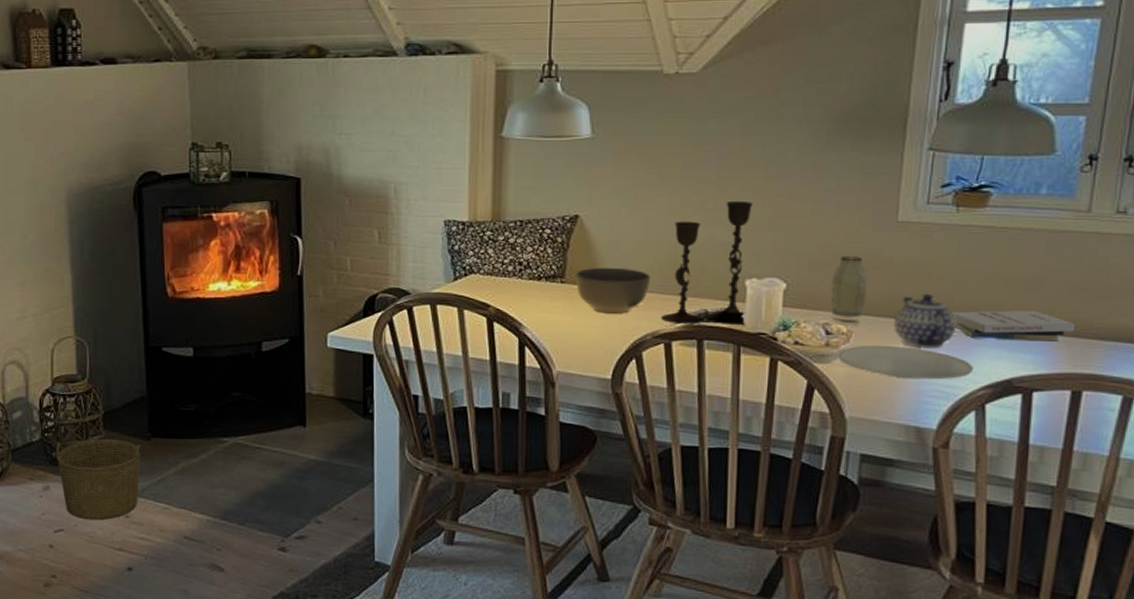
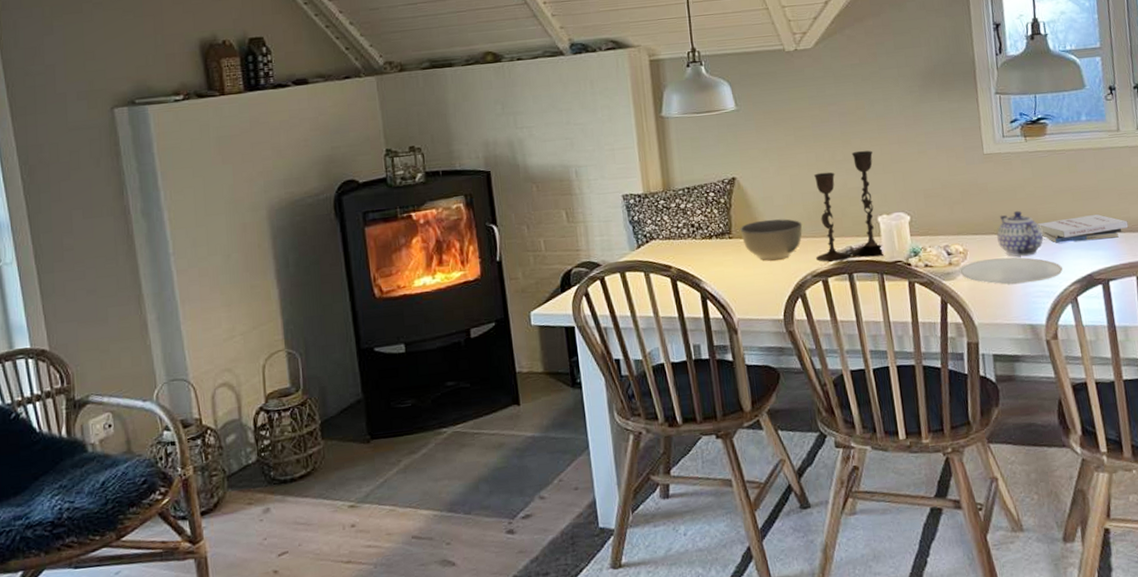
basket: present [56,438,141,520] -> none [273,447,363,537]
vase: present [830,255,867,327] -> none [944,186,973,247]

